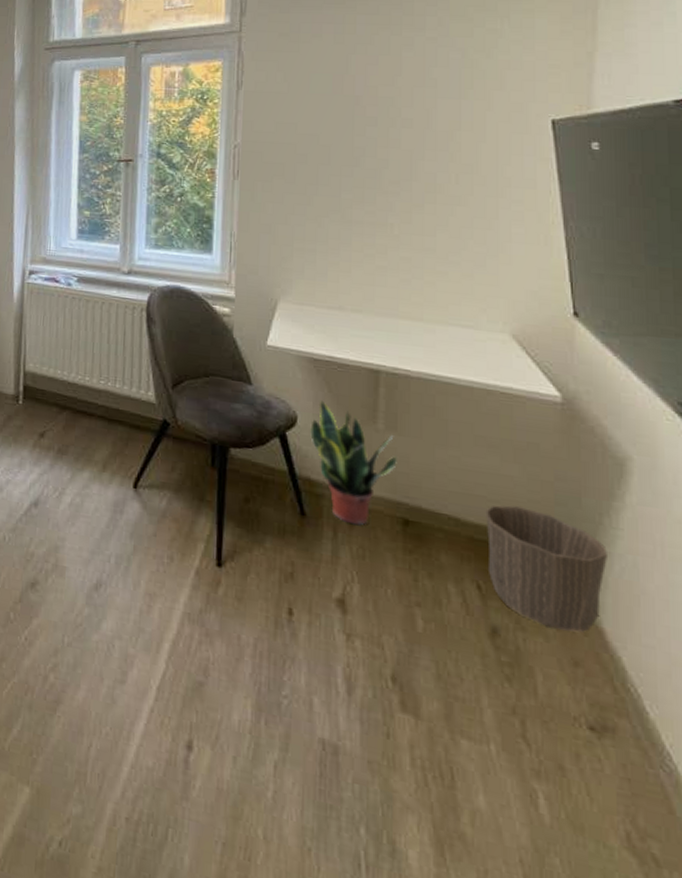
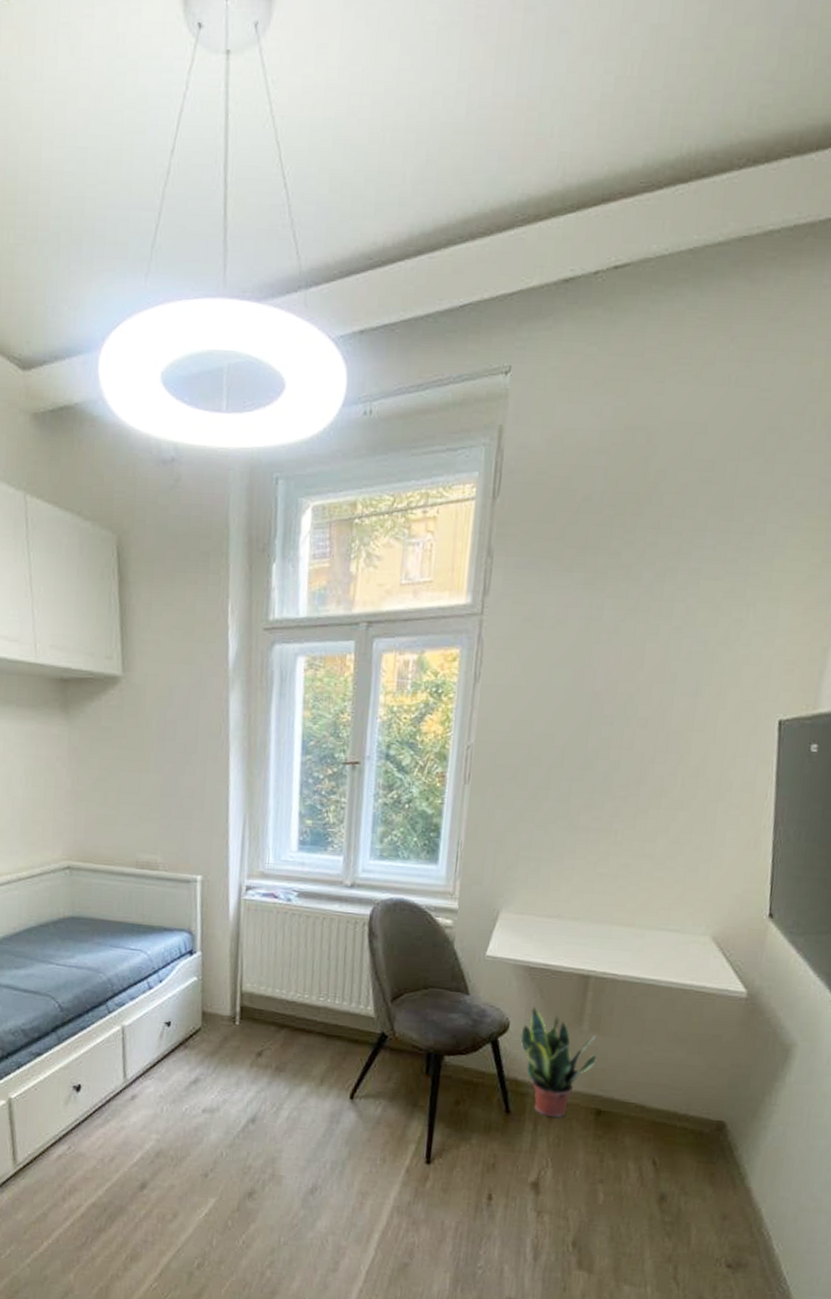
waste basket: present [485,505,607,632] -> none [663,1091,764,1192]

